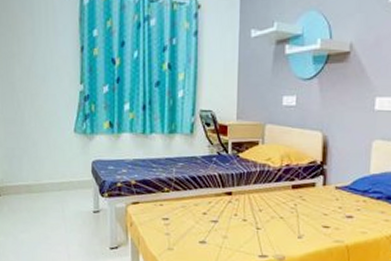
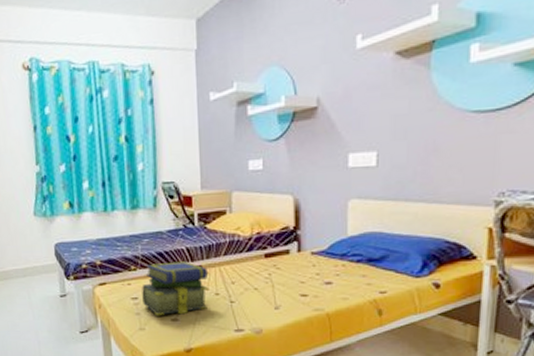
stack of books: none [173,186,237,238] -> present [142,261,208,316]

